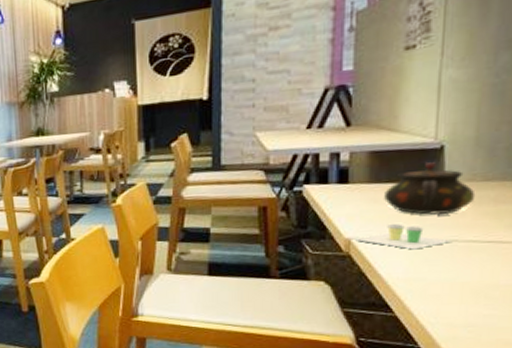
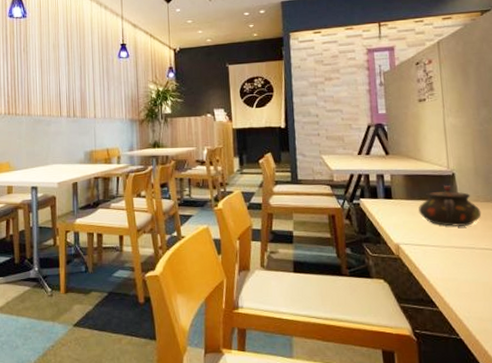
cup: present [355,223,451,250] -> none [402,232,470,255]

